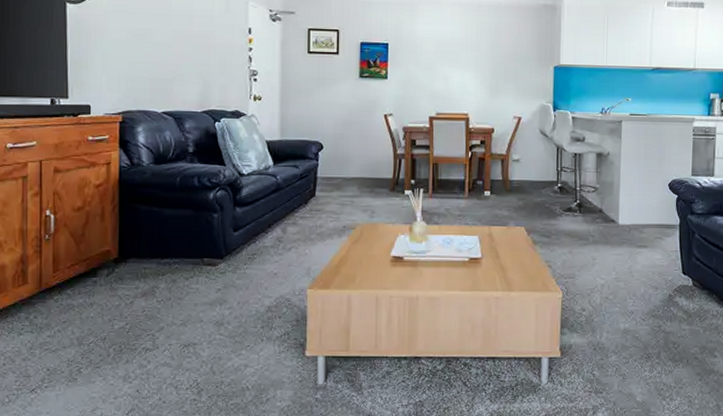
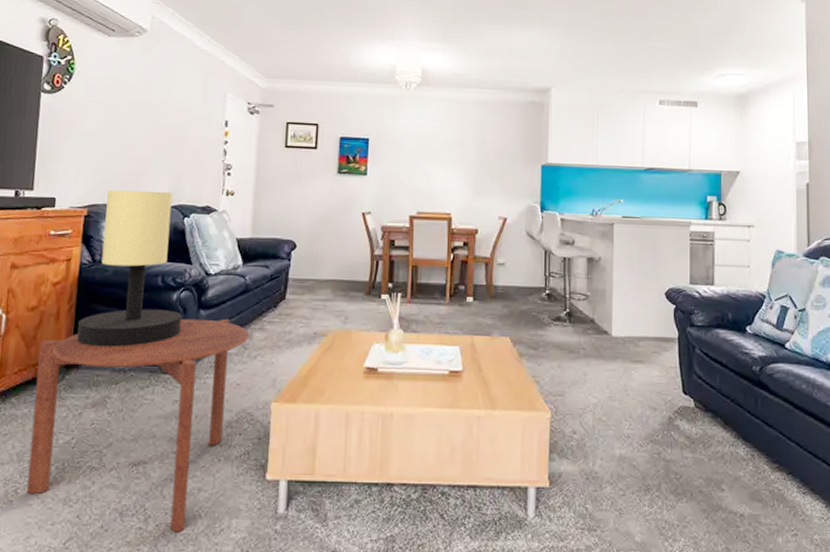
side table: none [88,215,284,403] -> present [26,318,250,533]
table lamp: none [123,96,219,243] -> present [77,189,182,347]

